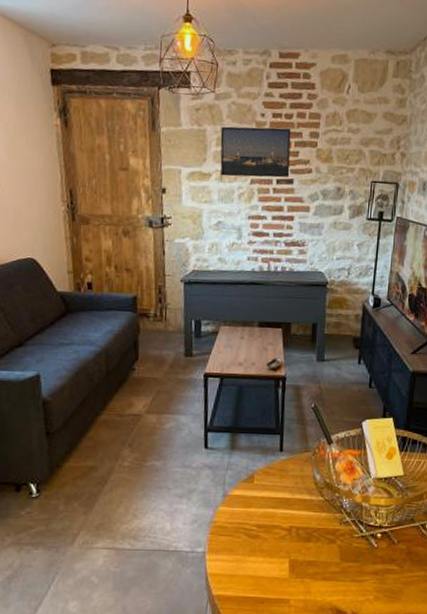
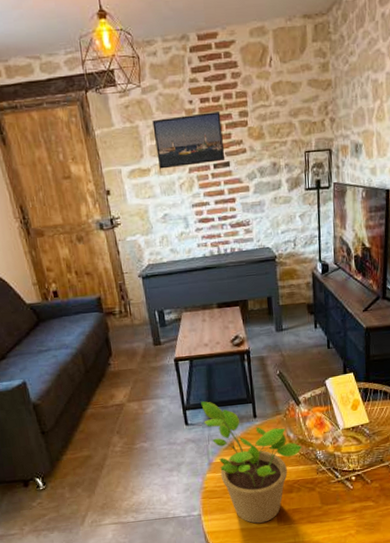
potted plant: none [225,425,328,572] -> present [201,401,303,524]

